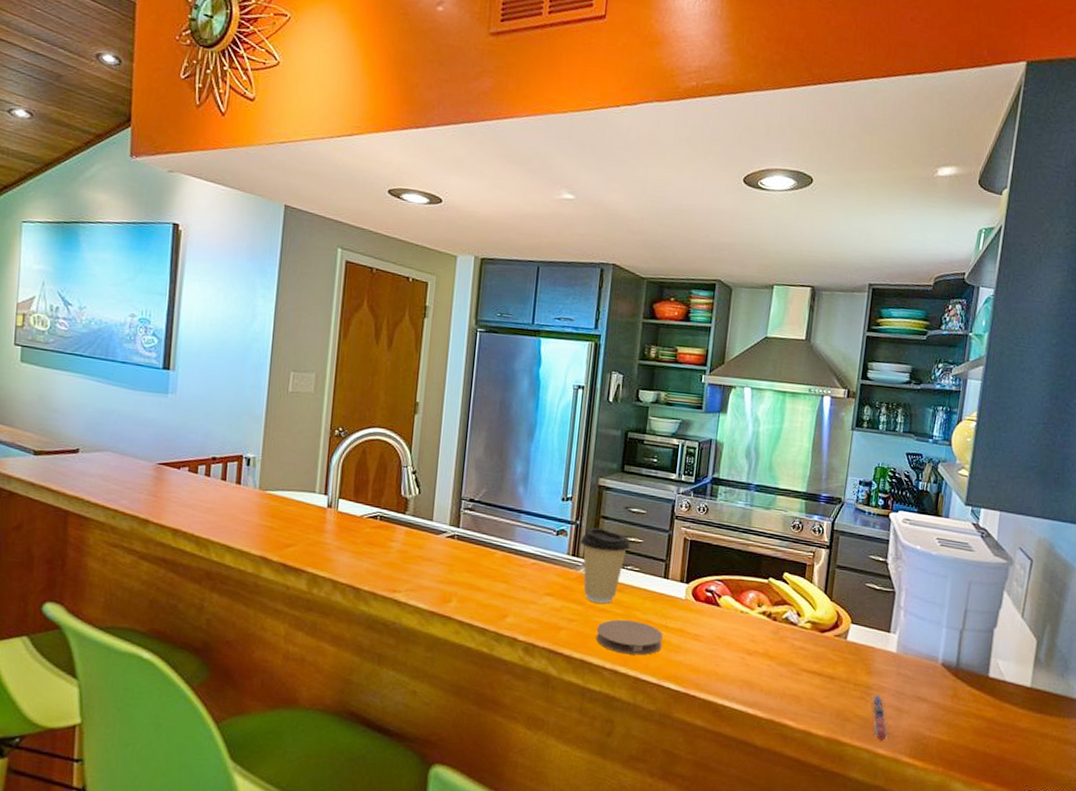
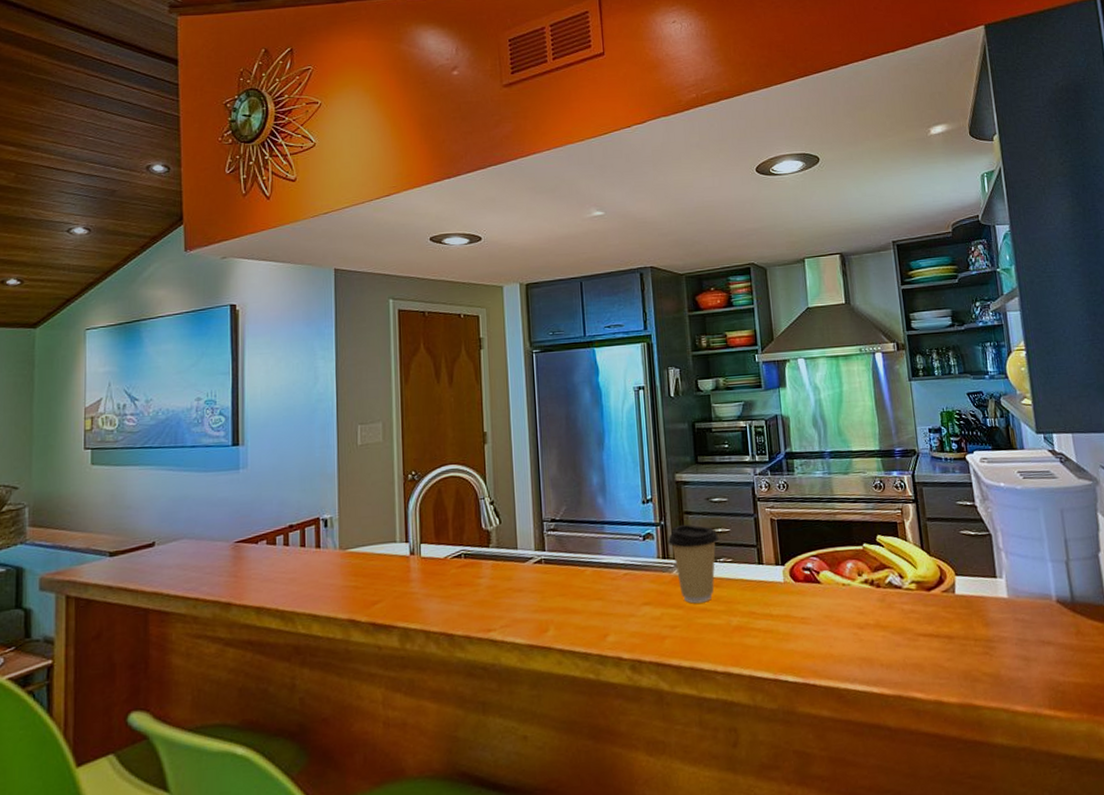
coaster: present [596,619,663,656] -> none [701,615,771,653]
pen: present [872,693,888,741] -> none [995,645,1023,696]

